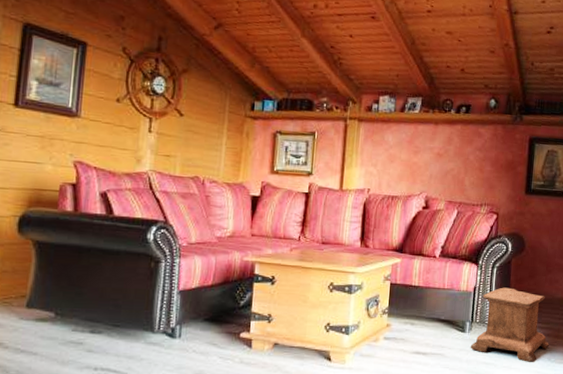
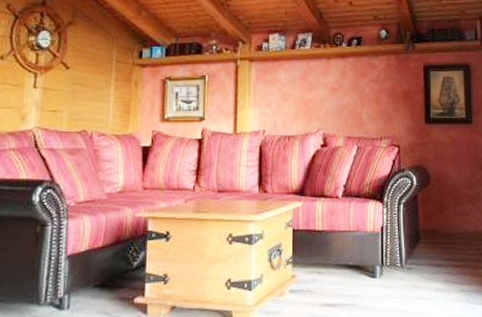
stool: present [470,287,549,362] -> none [383,224,466,306]

